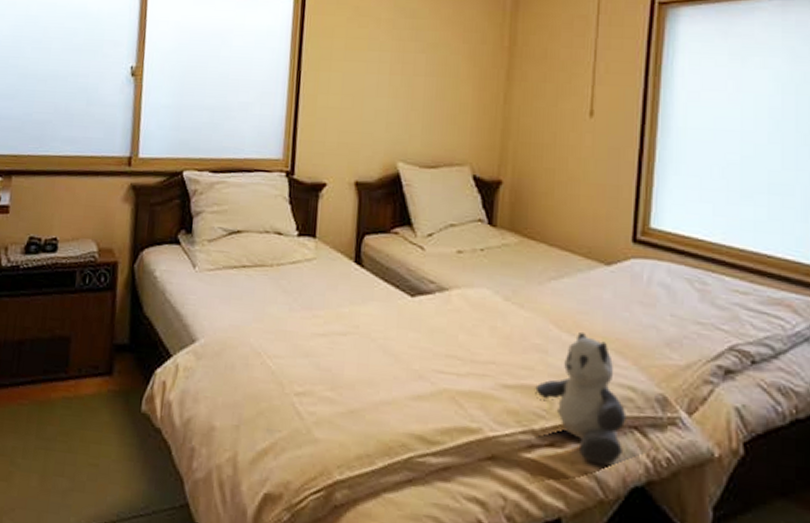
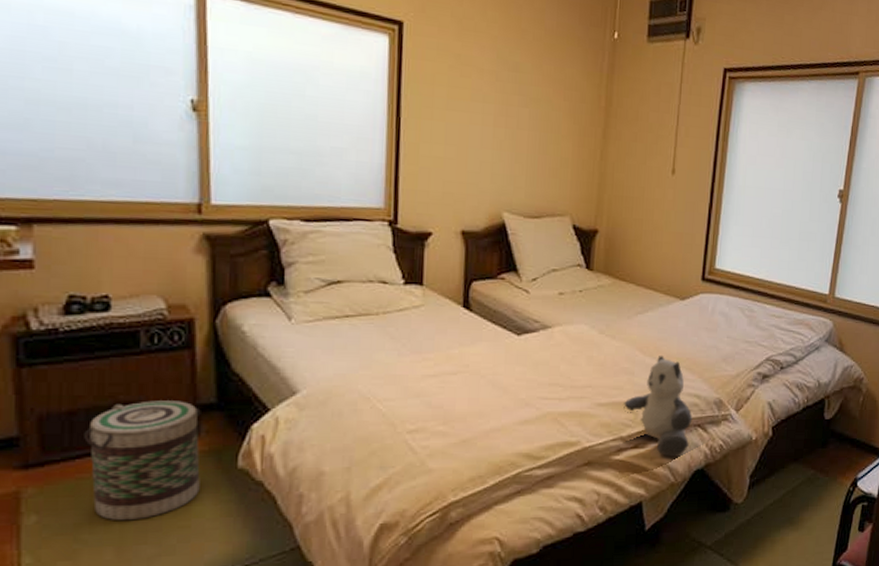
basket: none [27,337,116,452] -> present [84,400,201,521]

